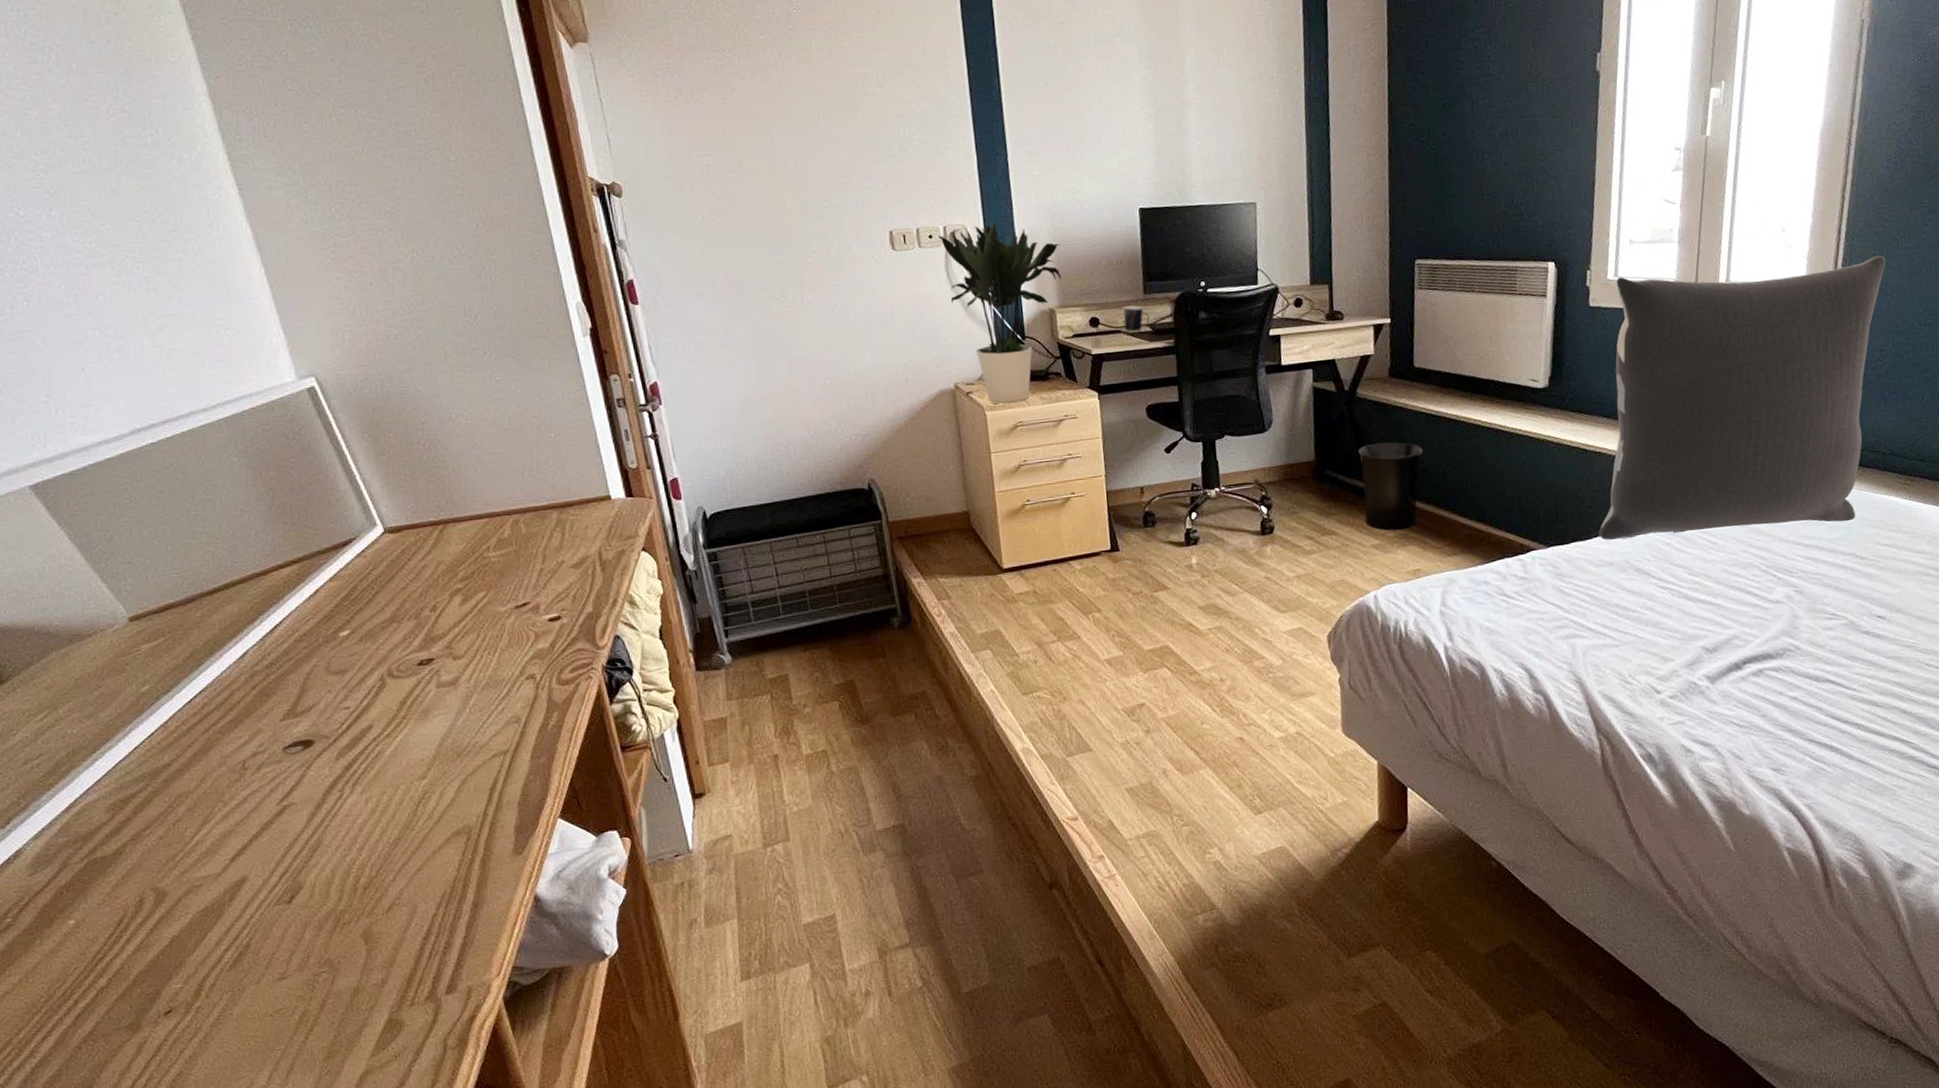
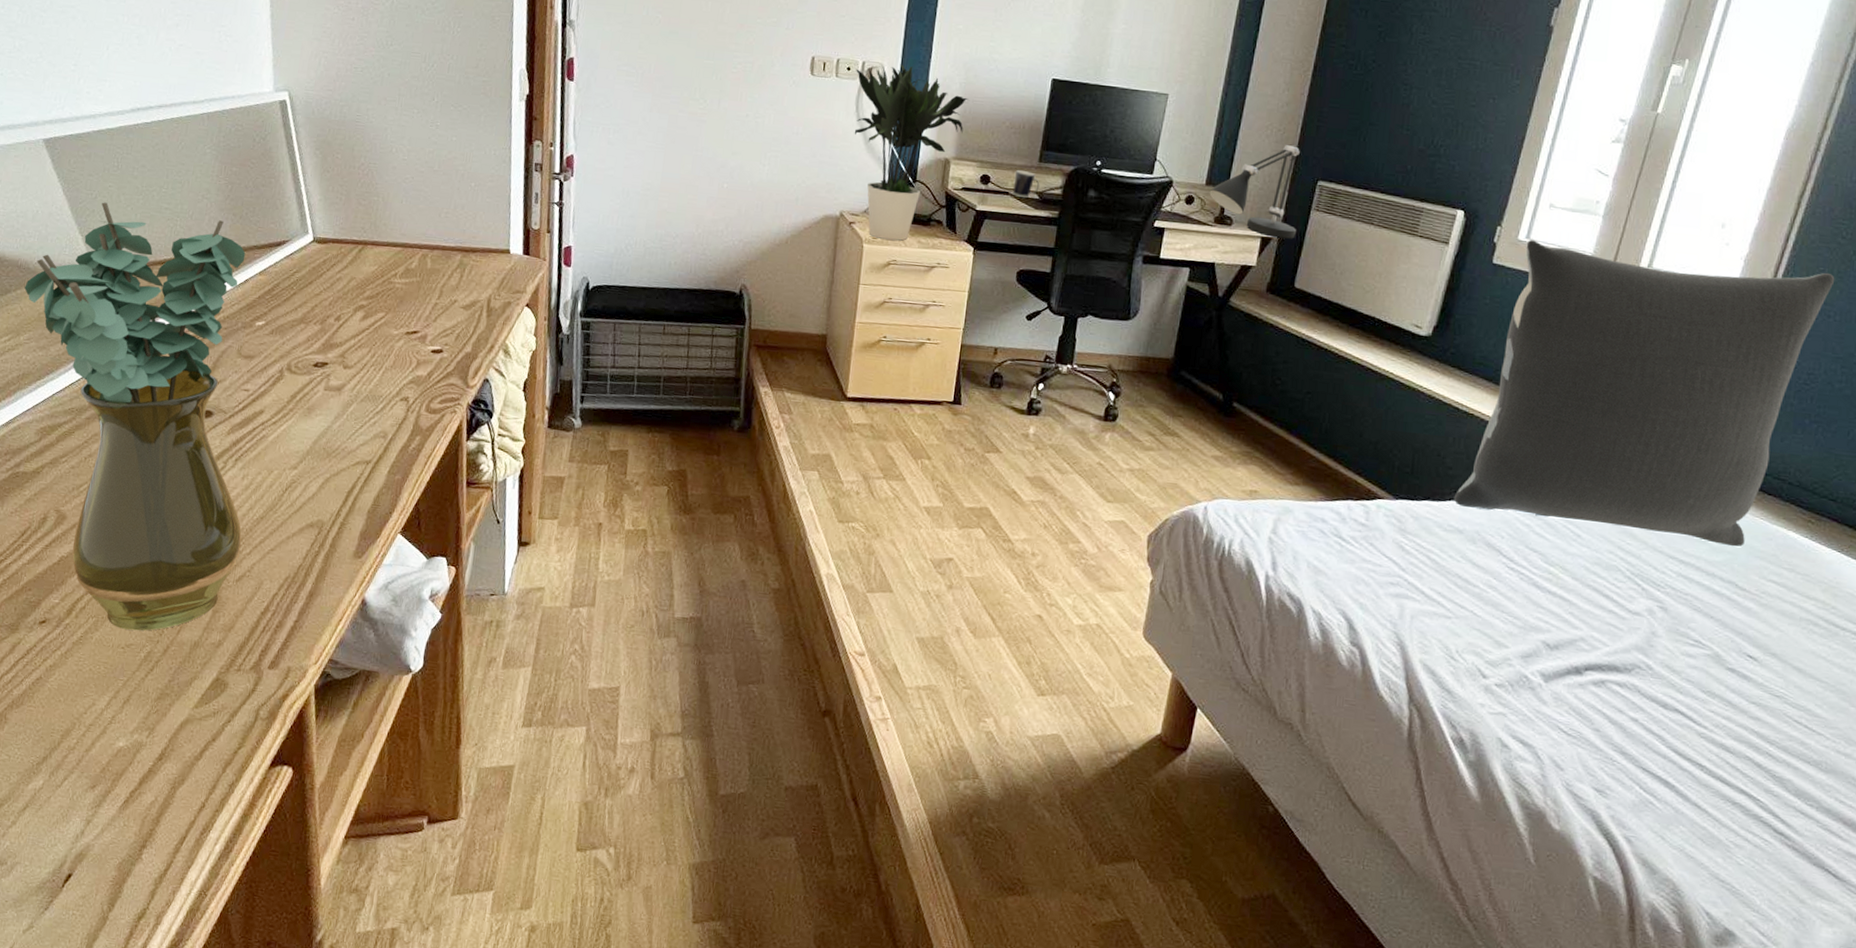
vase: none [49,532,384,996] -> present [24,202,246,631]
desk lamp: none [1315,230,1406,323] -> present [1209,145,1300,239]
waste bin: present [1359,442,1423,531] -> none [1211,355,1286,447]

